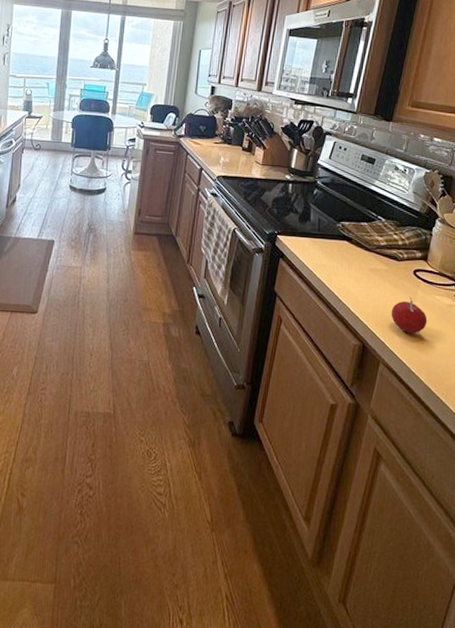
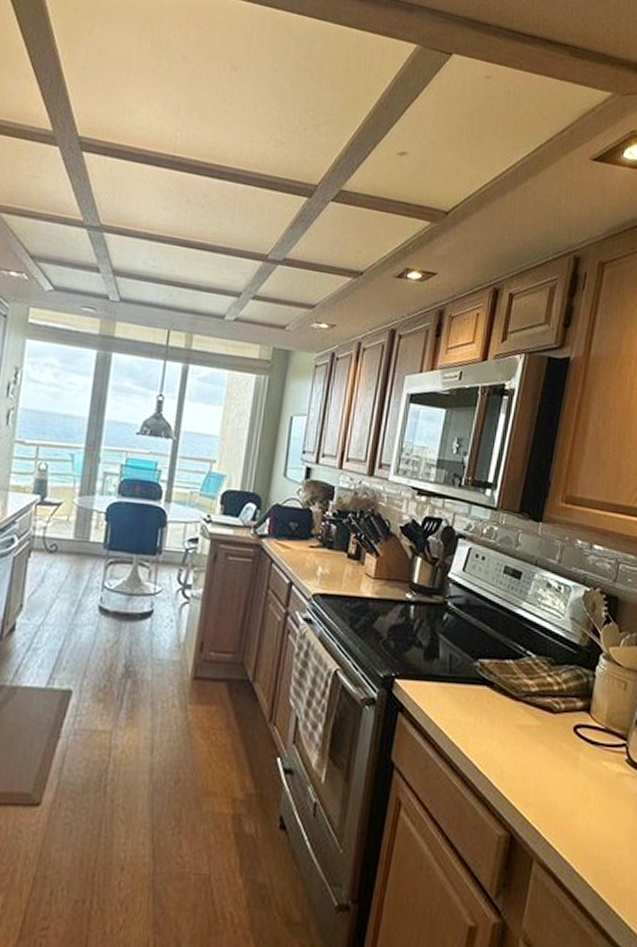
fruit: present [391,297,427,334] -> none [546,764,593,817]

